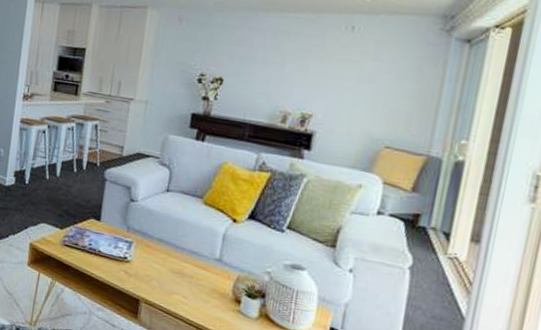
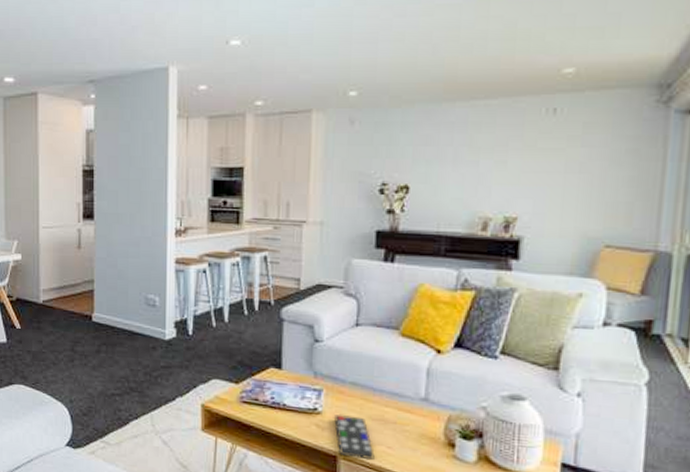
remote control: none [139,264,172,306] -> present [333,414,375,460]

